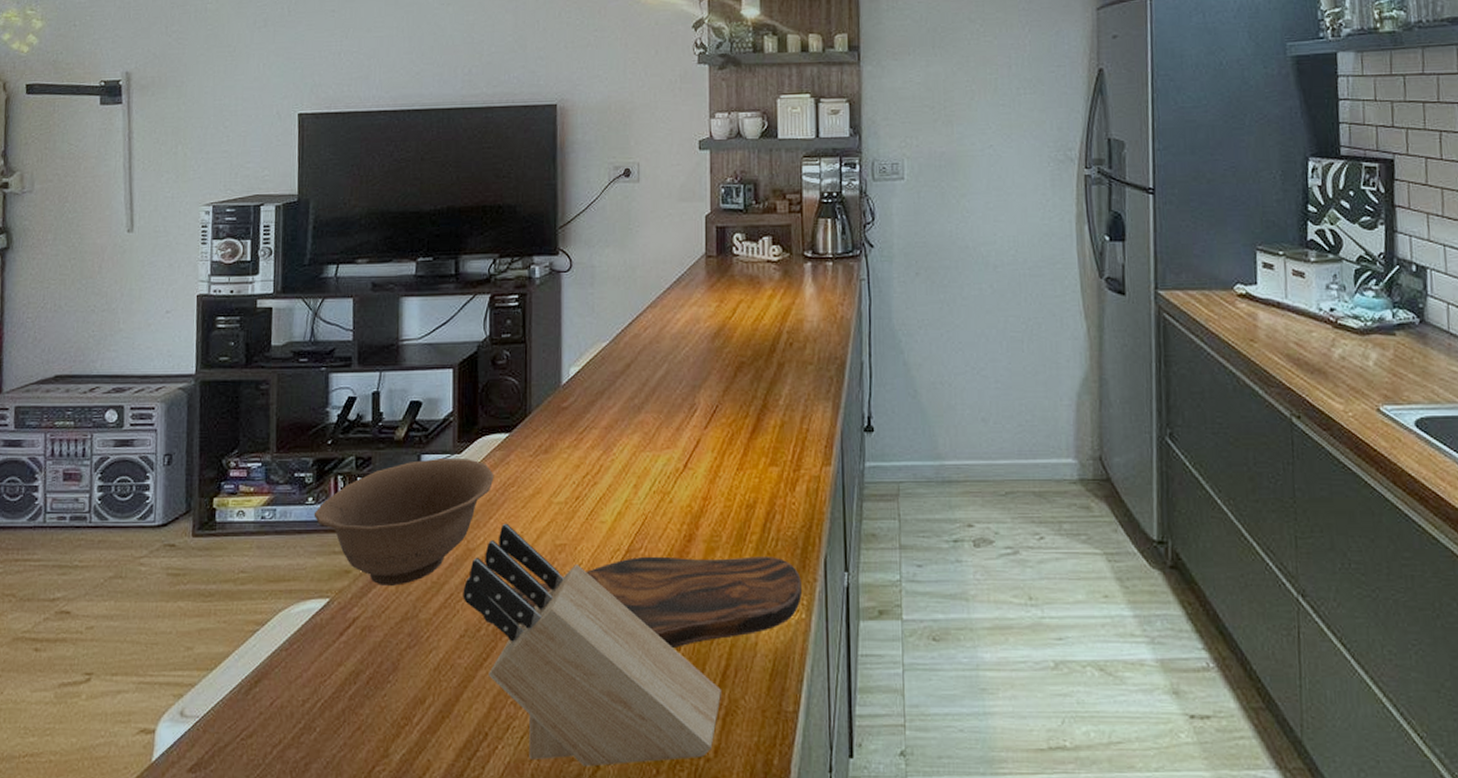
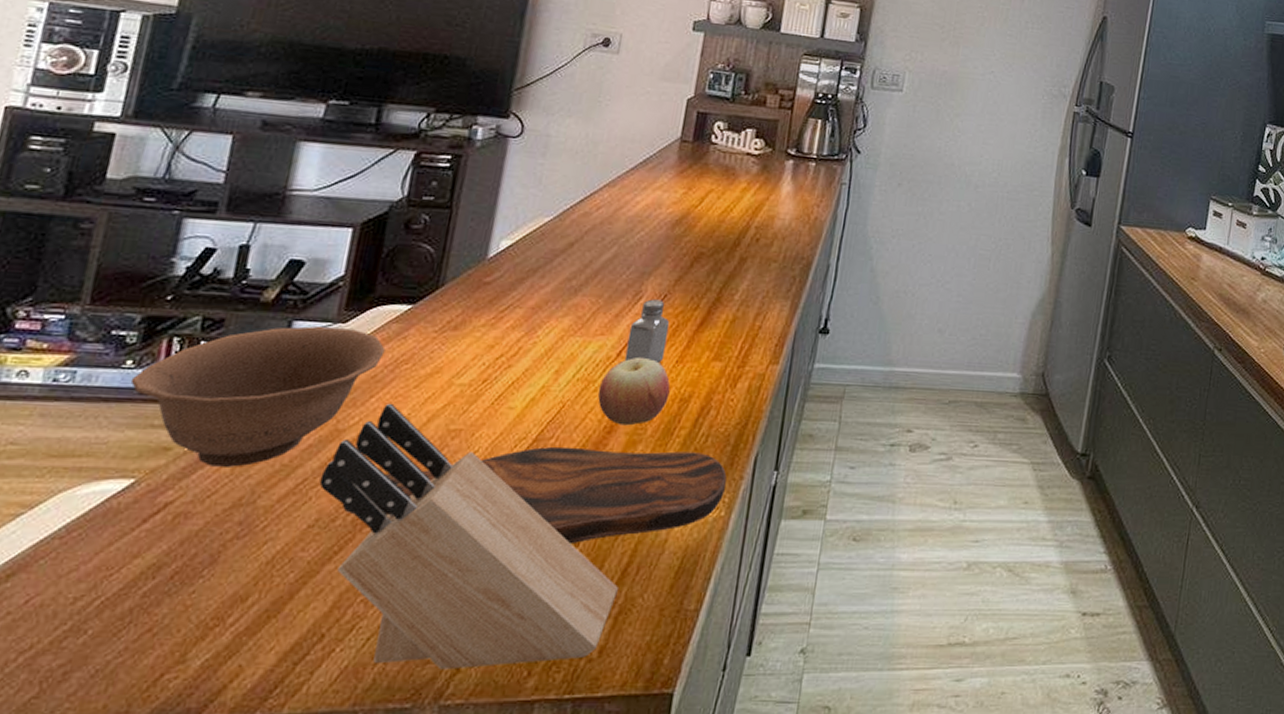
apple: none [673,467,736,534] -> present [597,356,671,426]
saltshaker: none [691,411,726,473] -> present [624,299,670,364]

